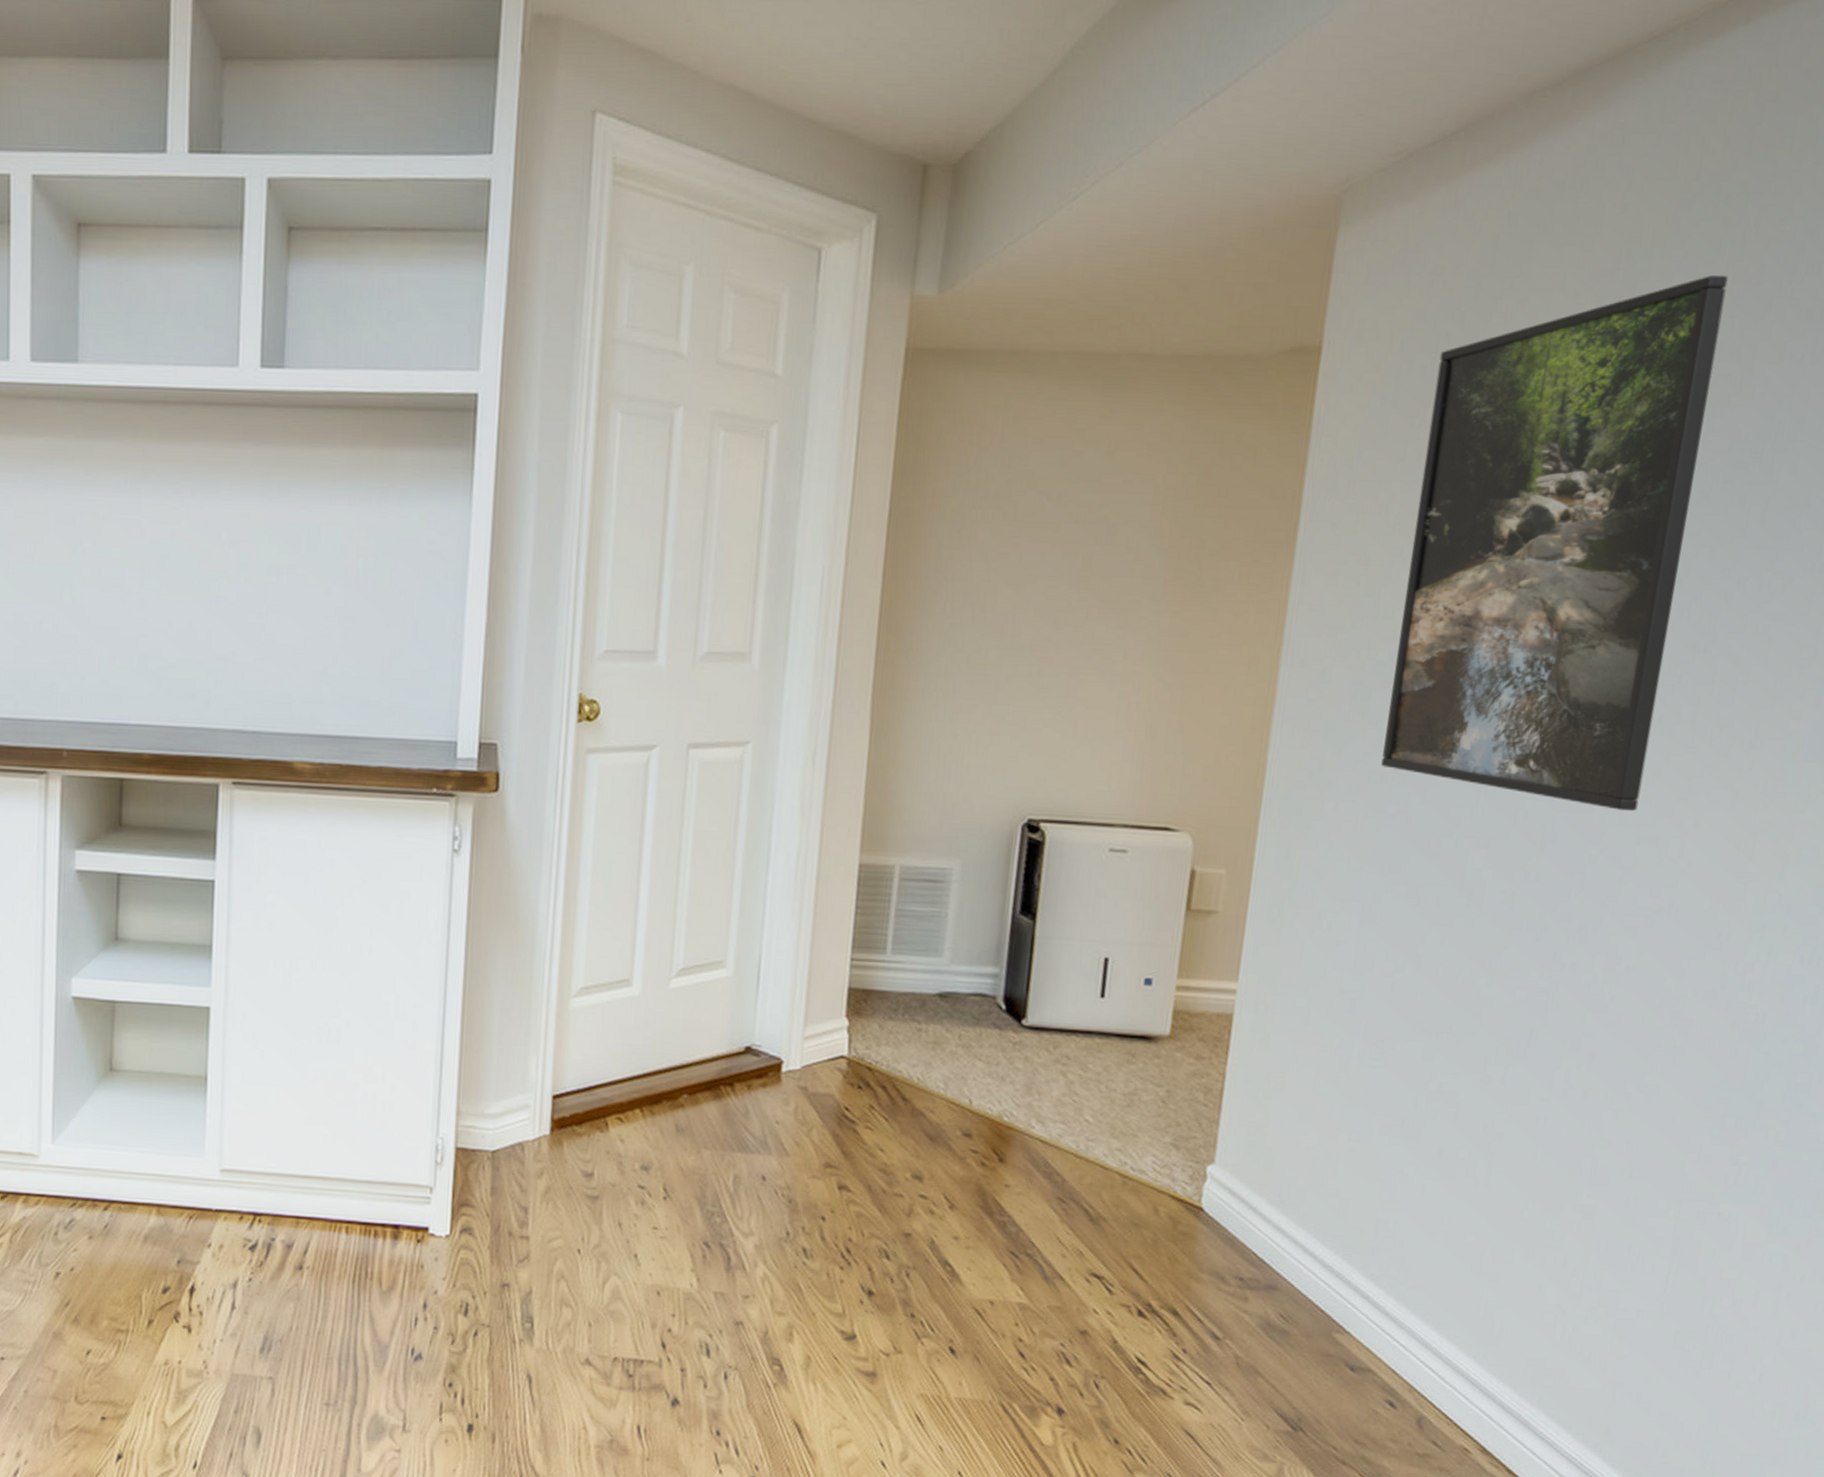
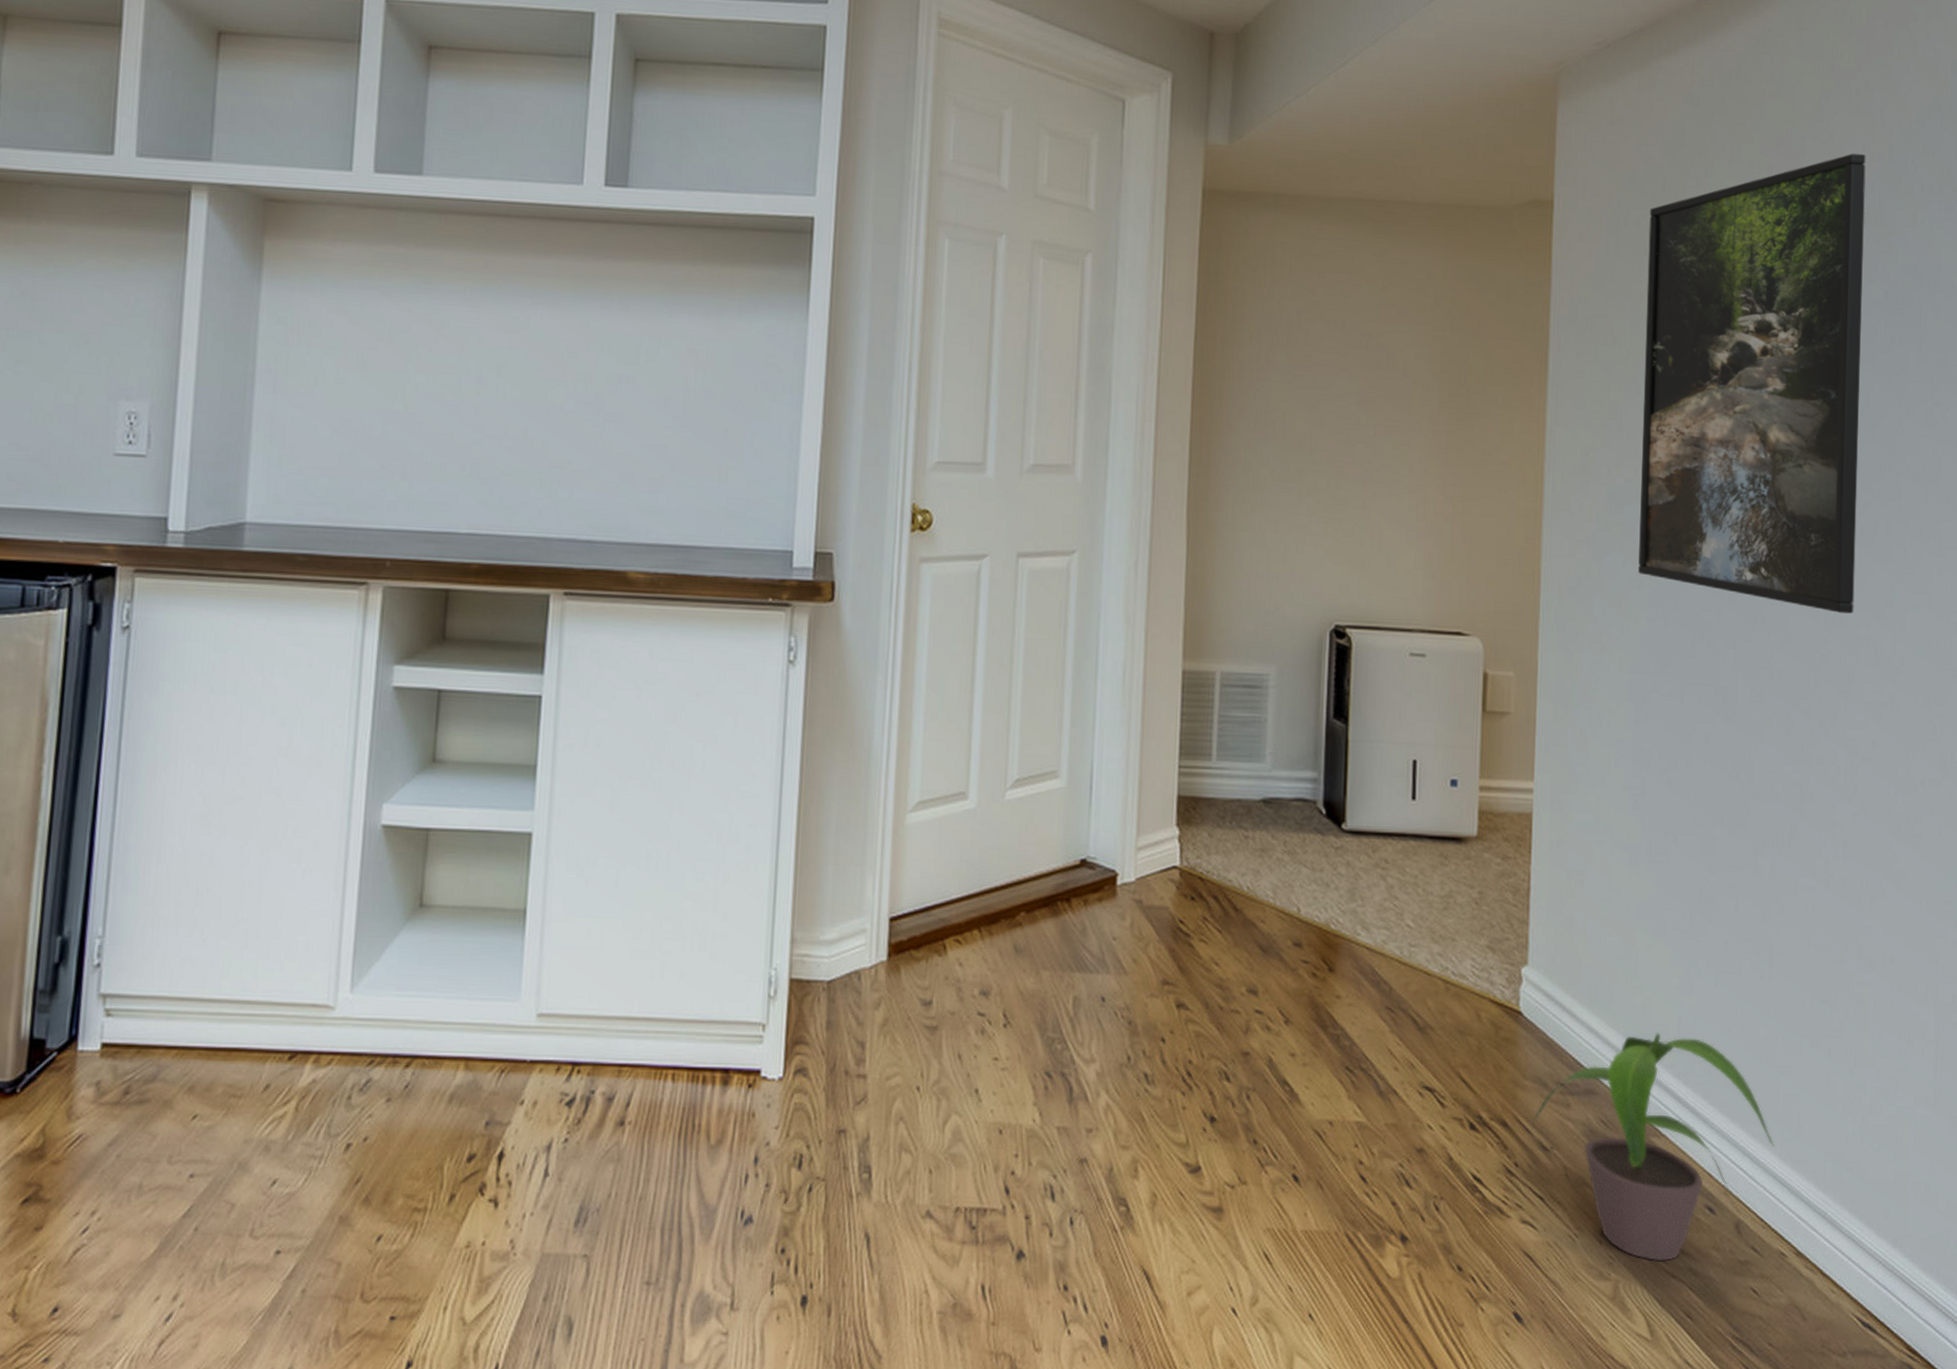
potted plant: none [1205,1235,1470,1449] -> present [1532,1033,1774,1262]

